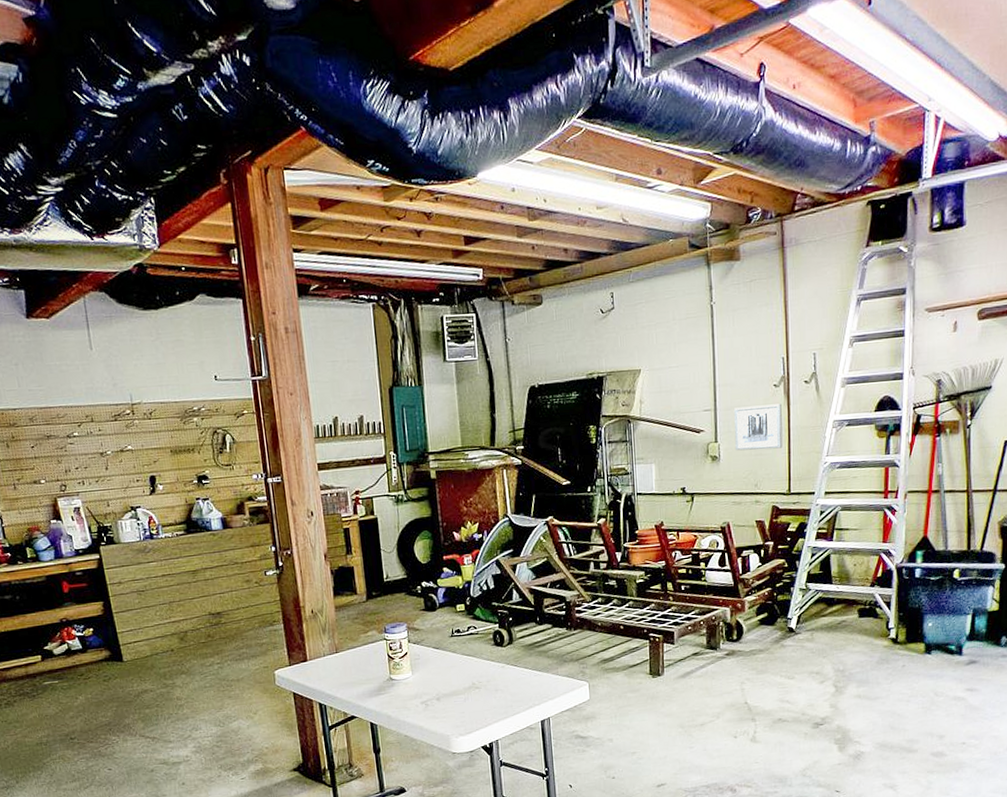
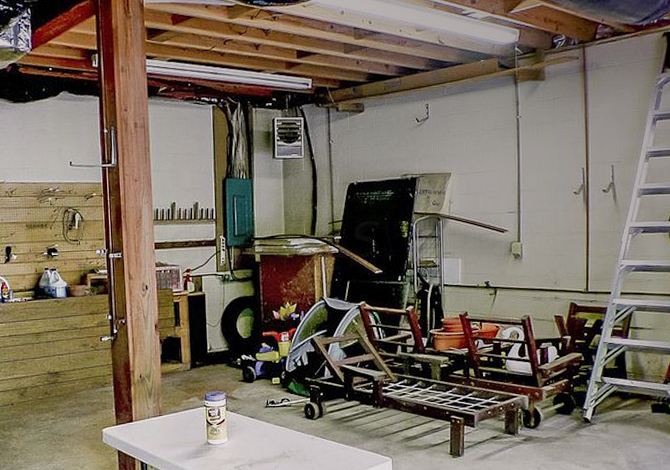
wall art: present [734,403,783,451] -> none [536,209,581,251]

